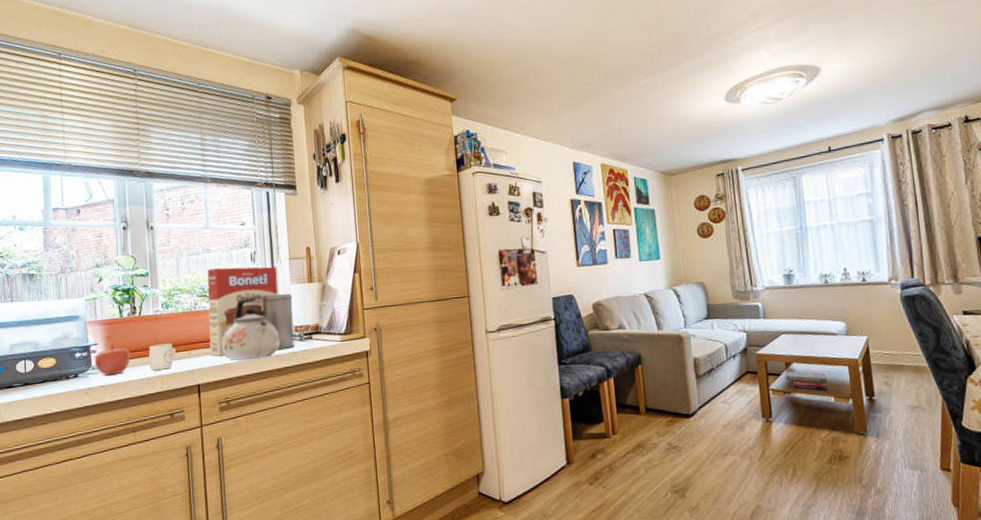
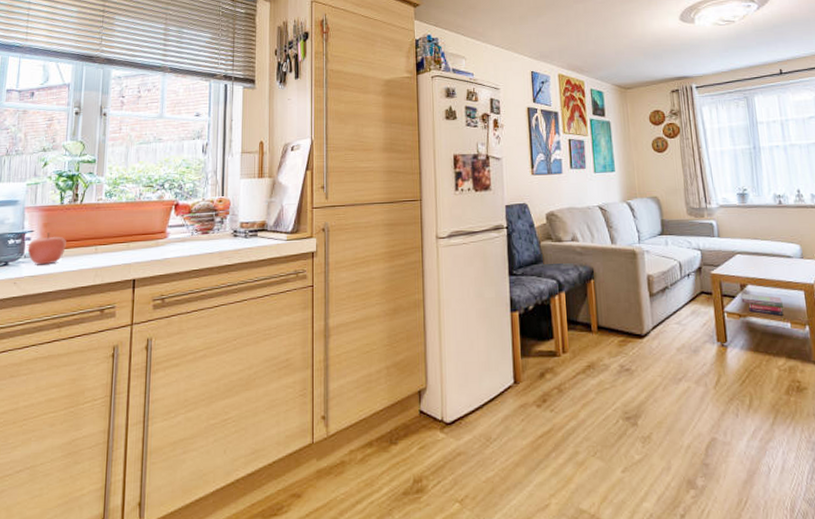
mug: present [148,343,176,371] -> none [84,234,114,262]
food box: present [207,266,278,356] -> none [150,158,228,250]
kettle: present [221,297,280,360] -> none [162,190,224,255]
canister: present [262,293,295,350] -> none [209,187,241,246]

